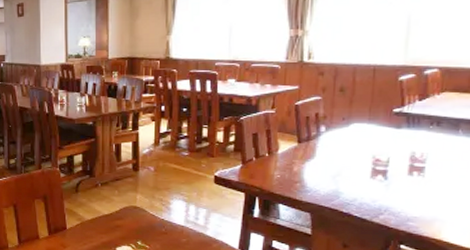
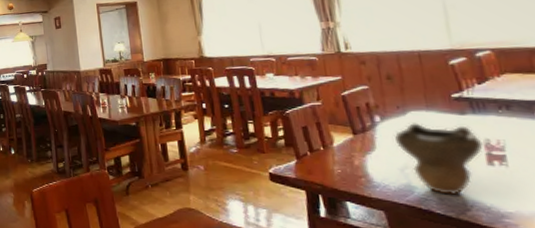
decorative bowl: none [333,134,409,200] -> present [393,123,483,195]

